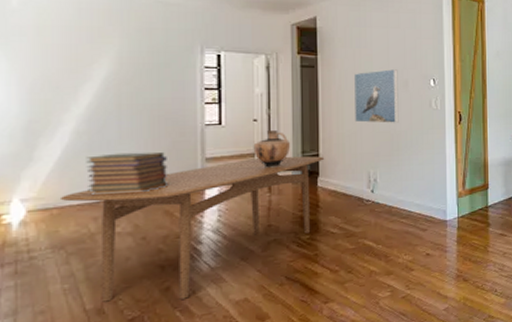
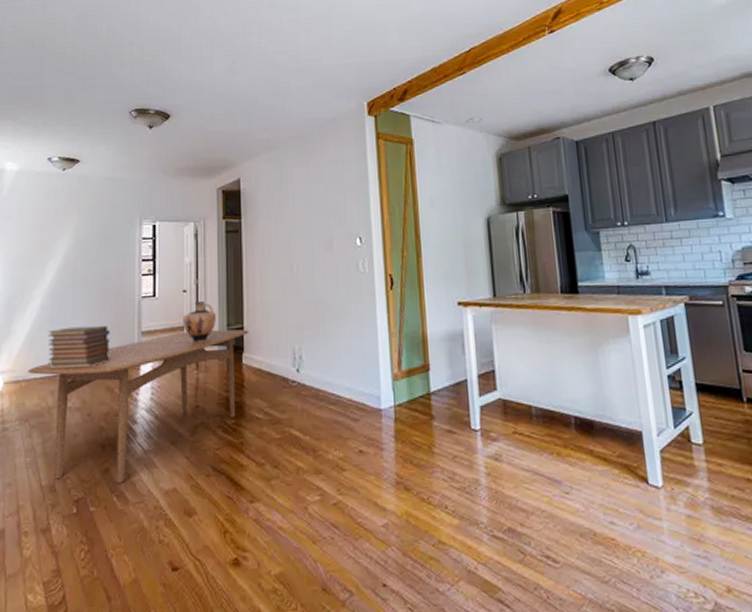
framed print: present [354,69,399,123] -> none [277,229,324,291]

